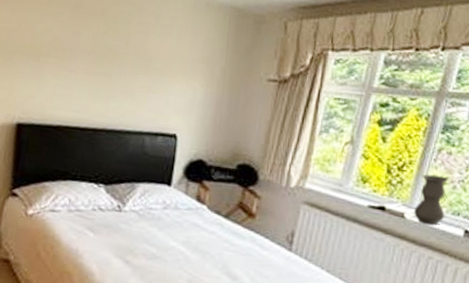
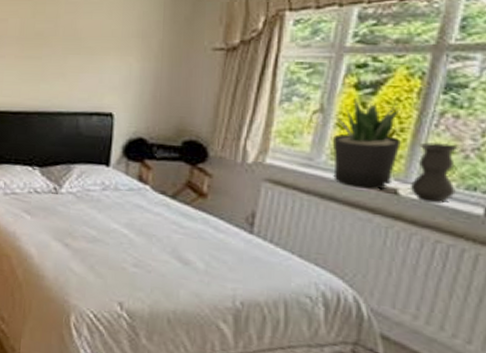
planter: none [357,133,410,214] -> present [333,98,401,190]

